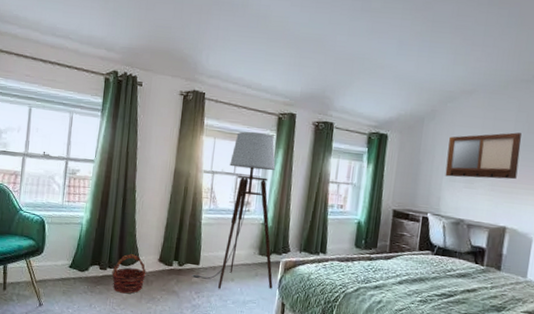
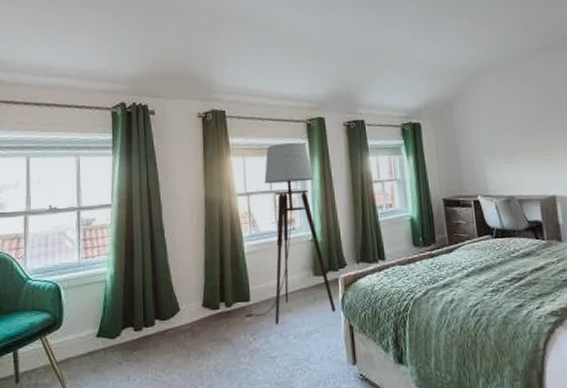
basket: present [112,254,146,294] -> none [149,304,190,355]
writing board: present [445,132,521,180] -> none [480,101,552,155]

